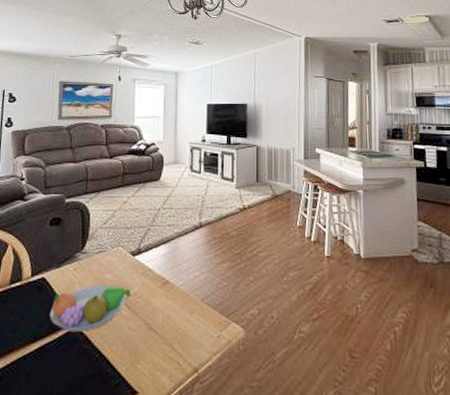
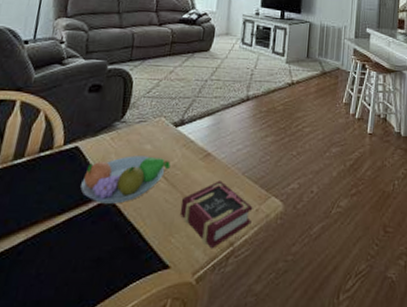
book: none [143,307,214,375] -> present [179,180,253,249]

